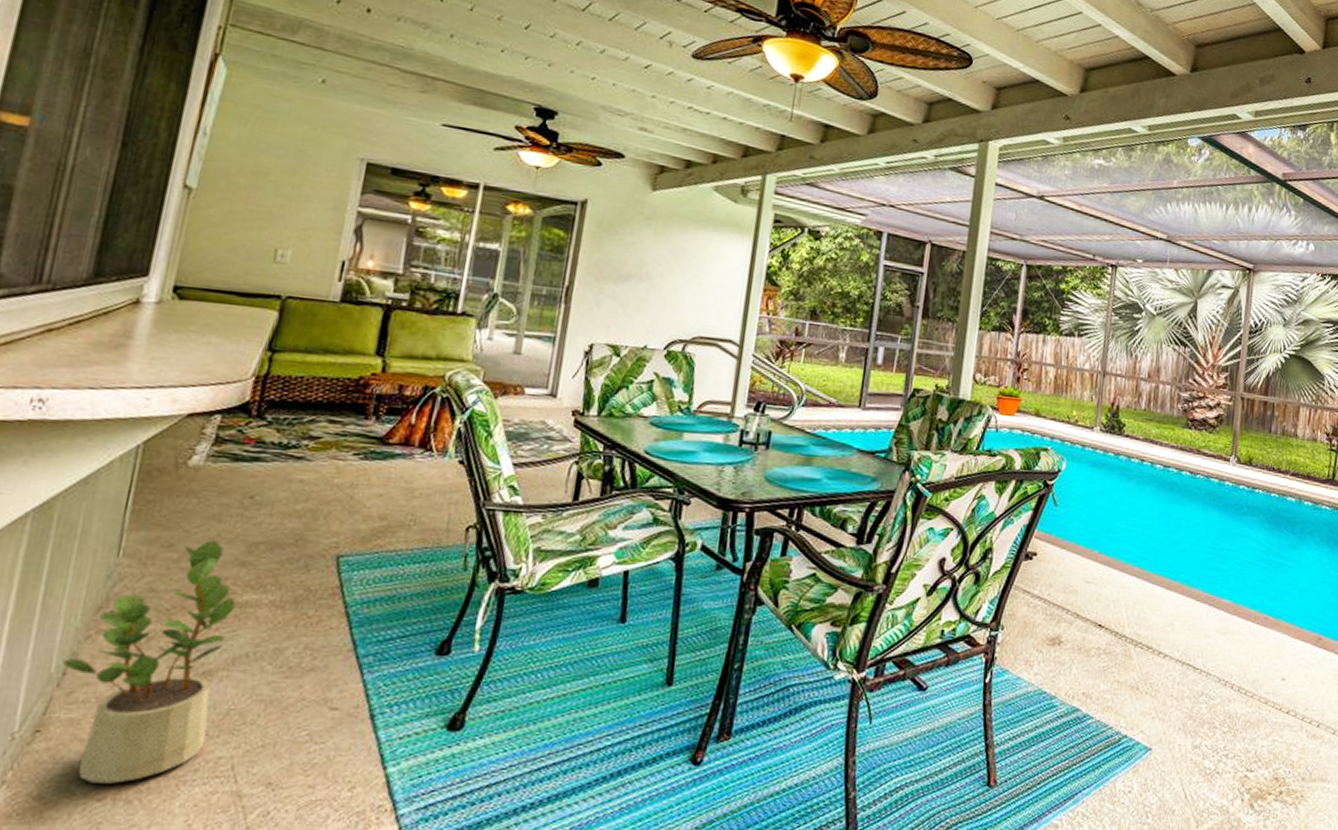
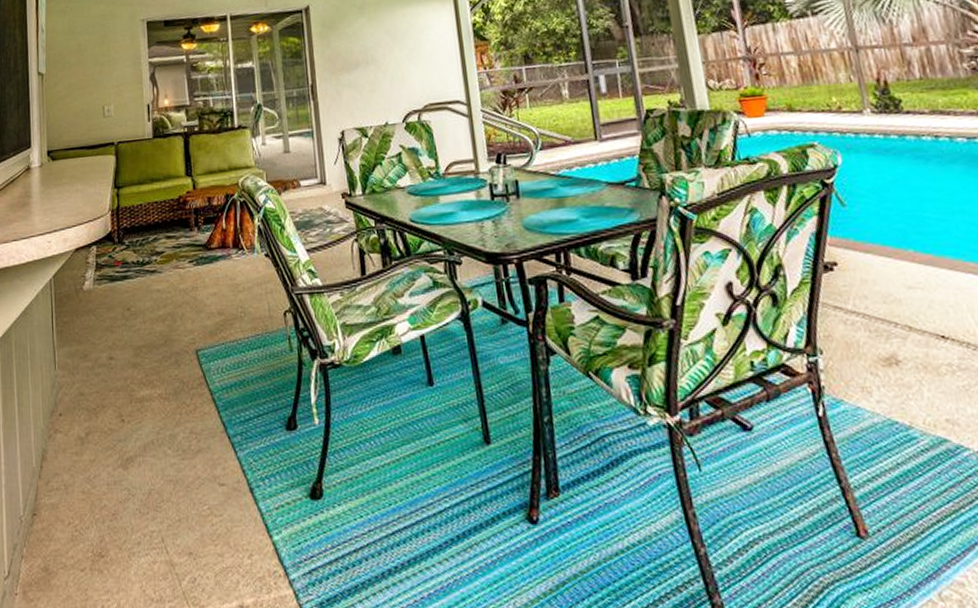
potted plant: present [63,539,236,784] -> none [39,348,140,556]

